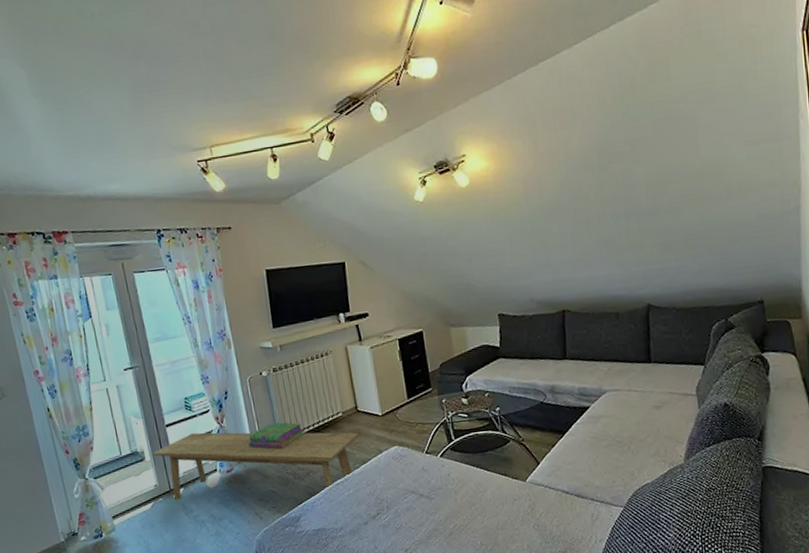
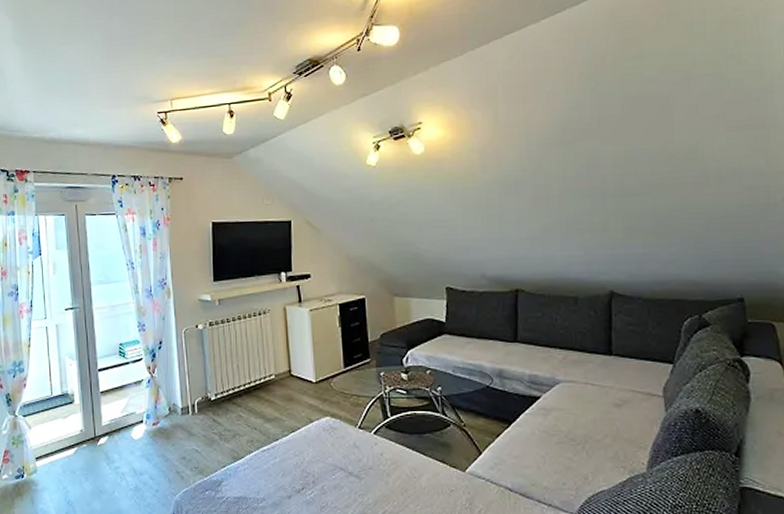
bench: present [153,432,359,501] -> none [83,381,290,454]
stack of books: present [248,422,305,449] -> none [177,377,235,406]

